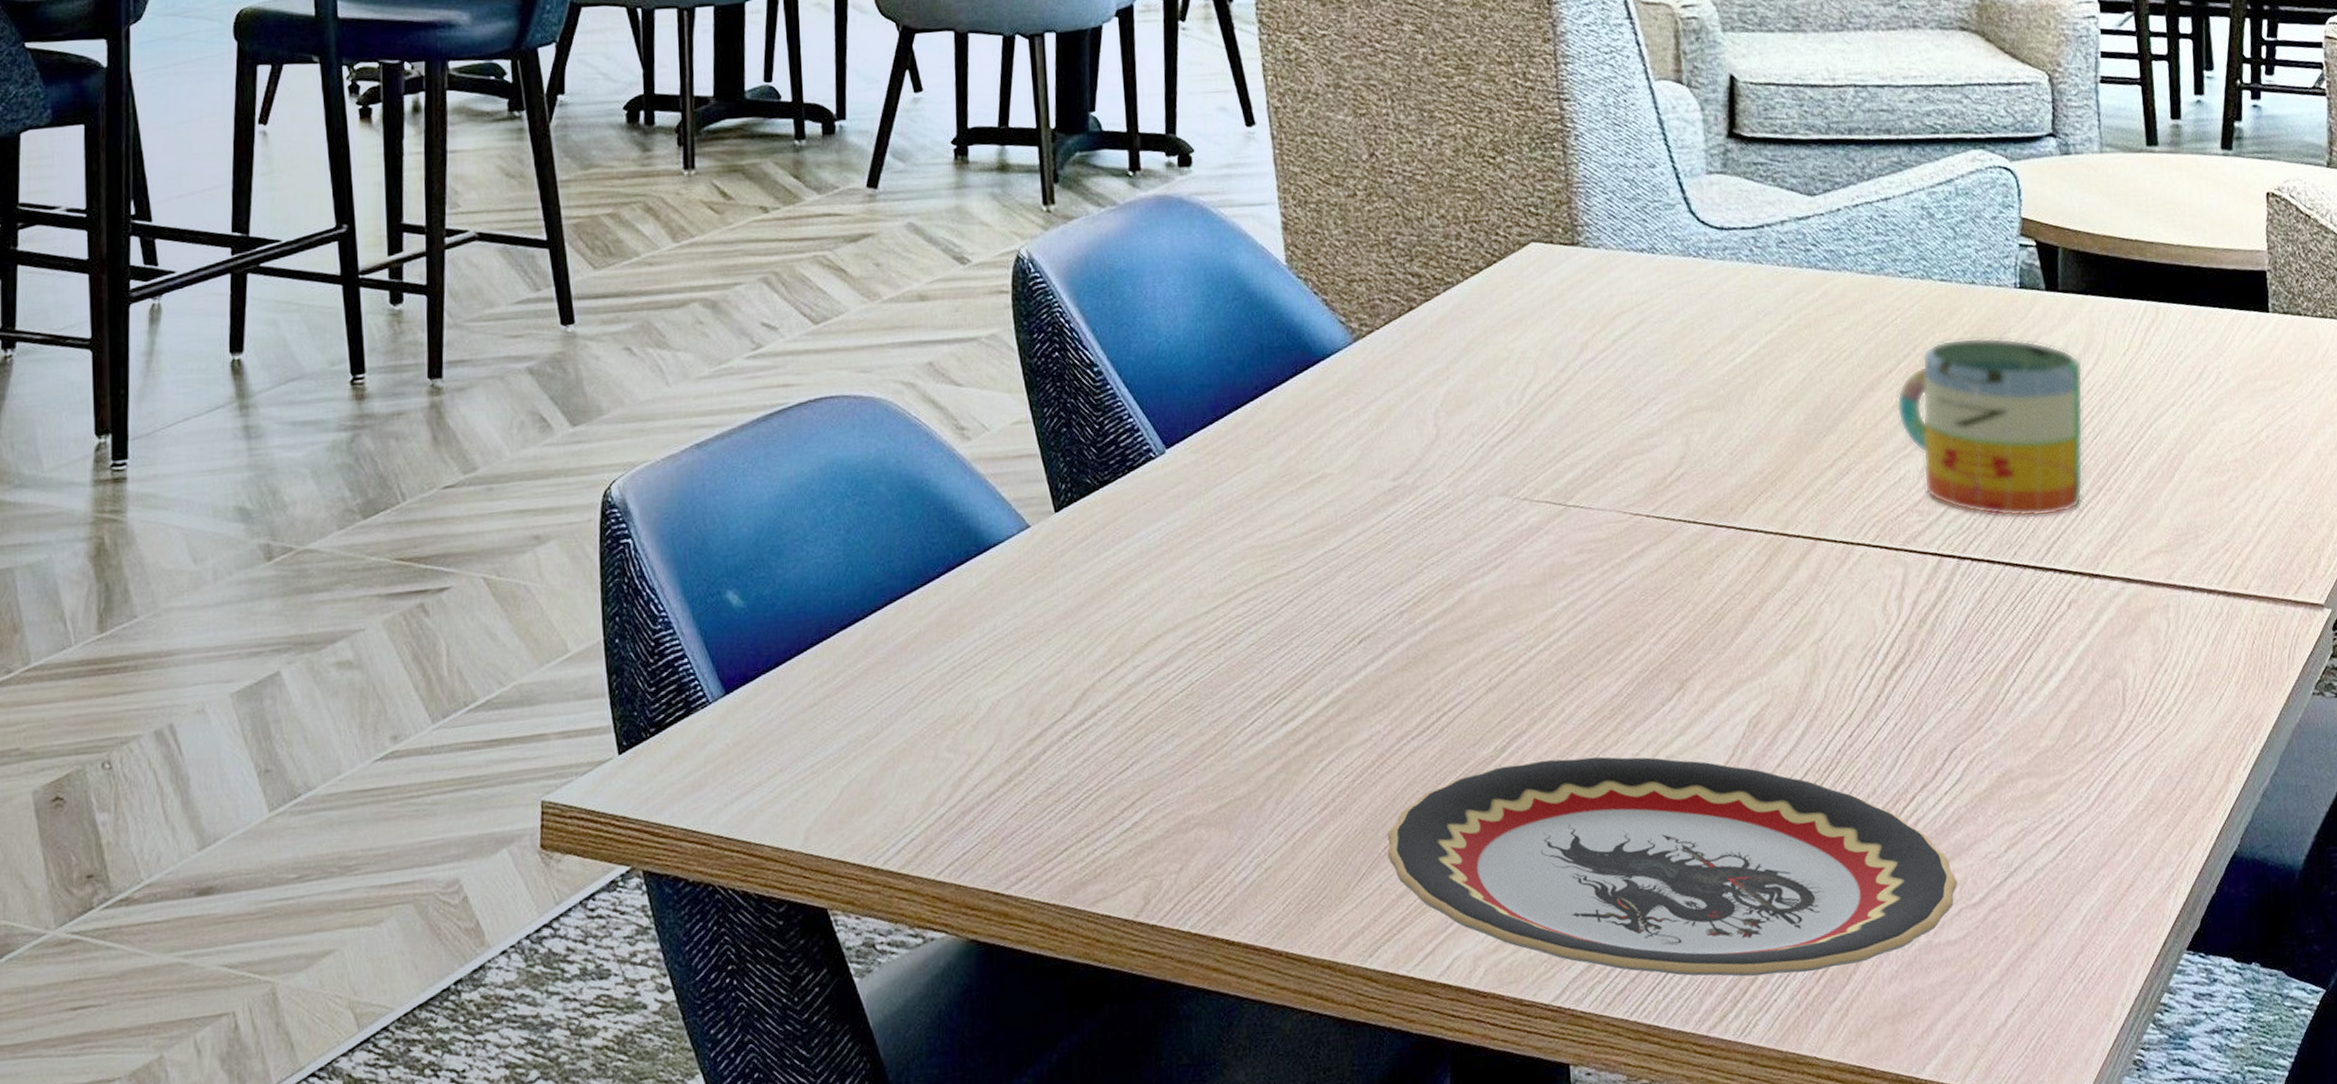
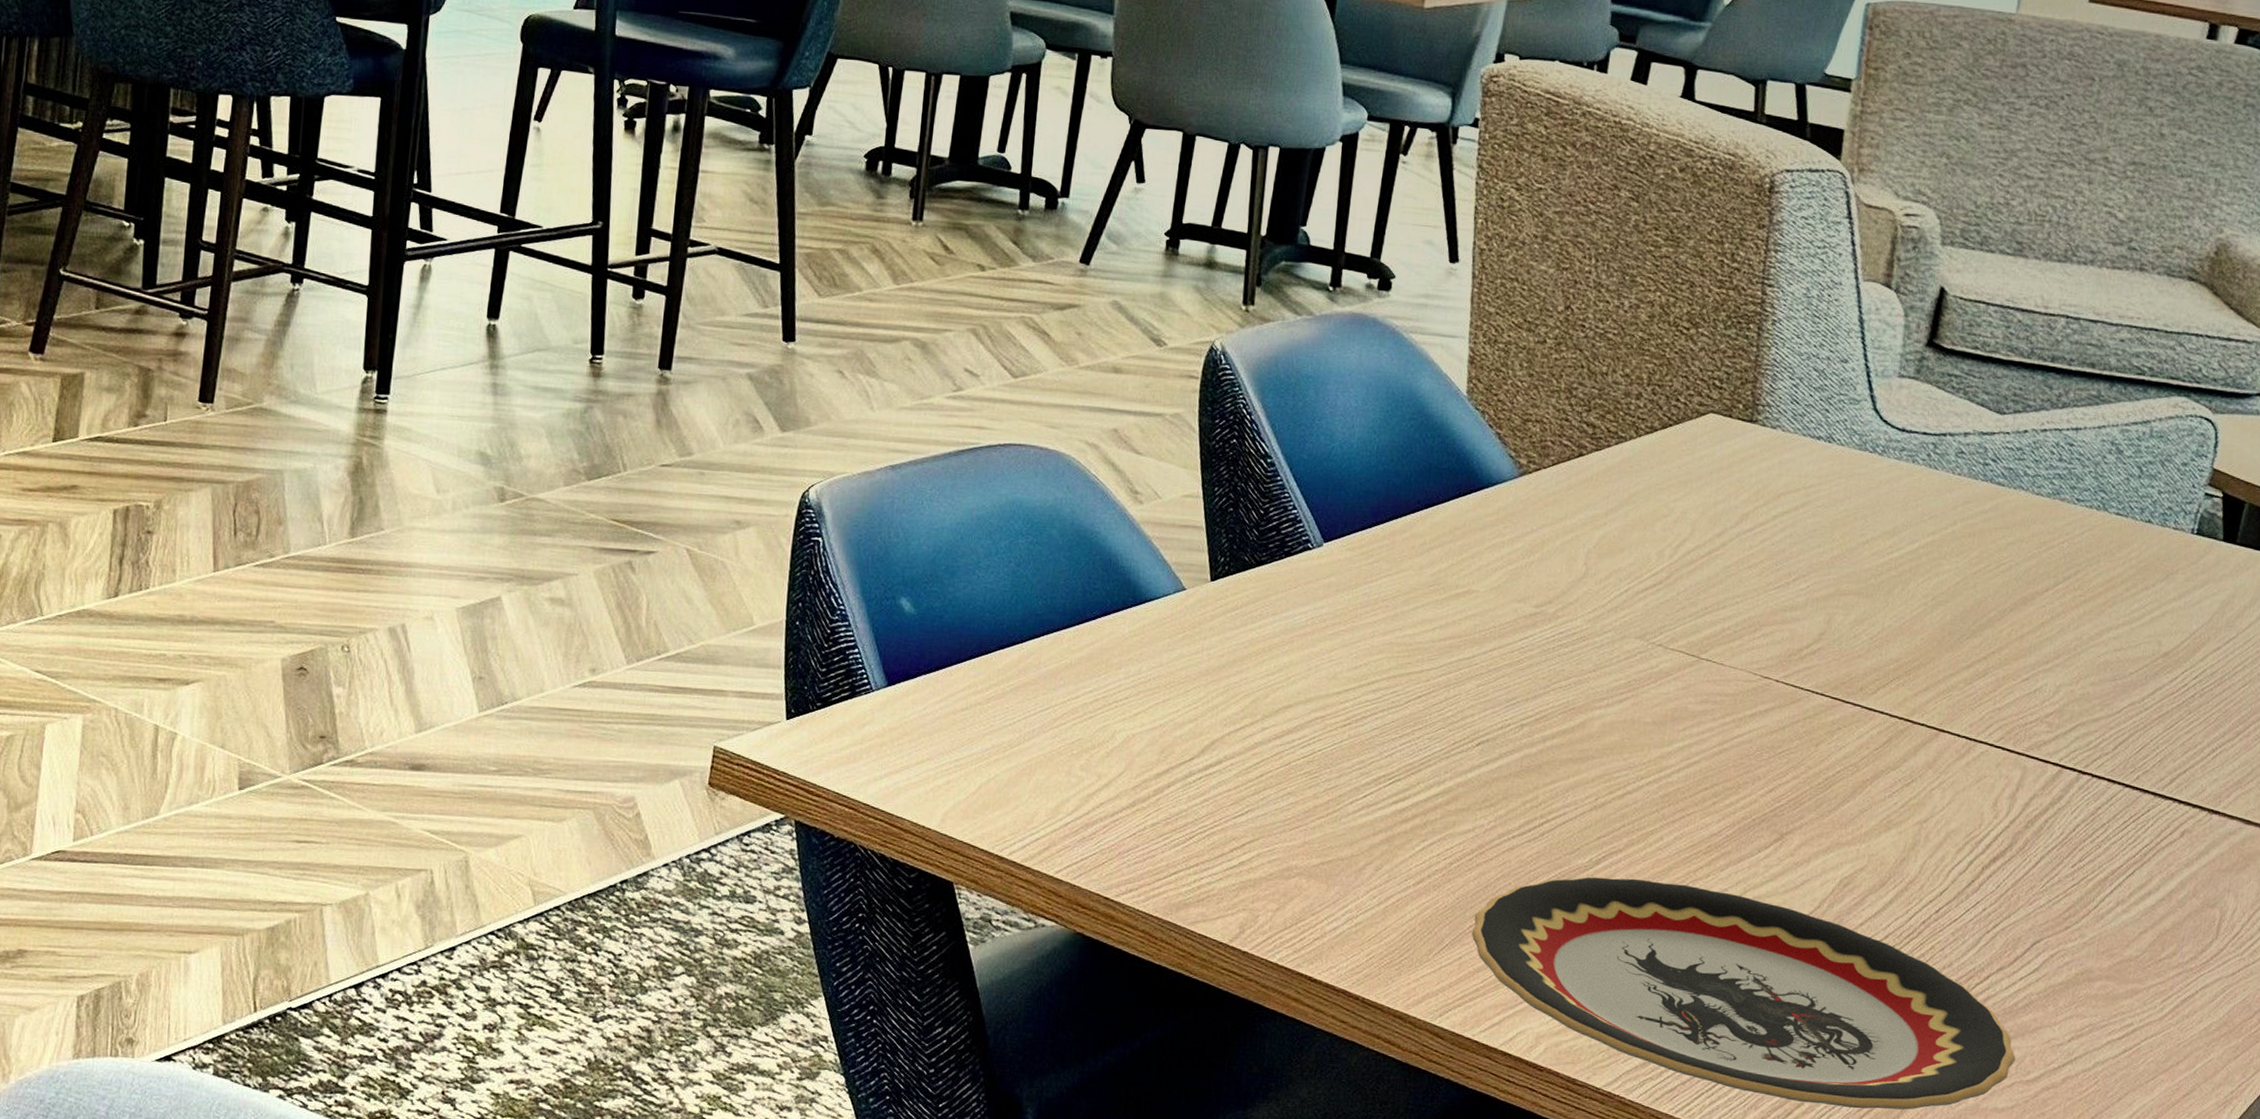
mug: present [1896,337,2084,518] -> none [2045,570,2246,750]

